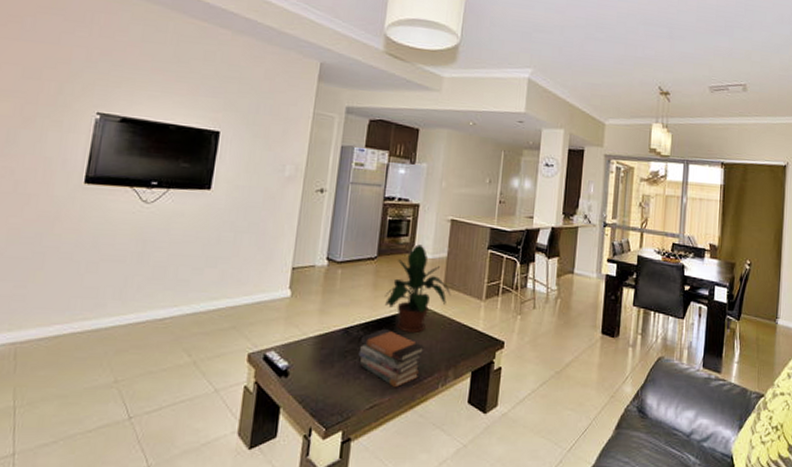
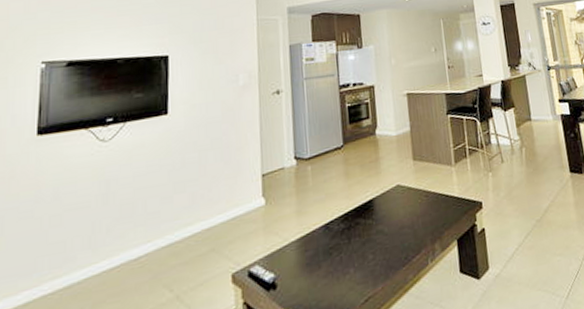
book stack: present [358,328,425,388] -> none [343,215,408,275]
potted plant: present [384,244,451,333] -> none [358,124,422,215]

